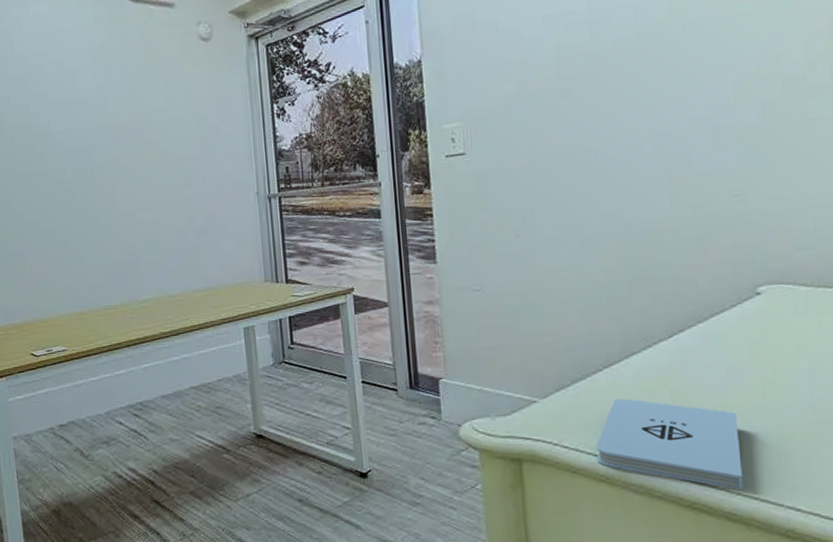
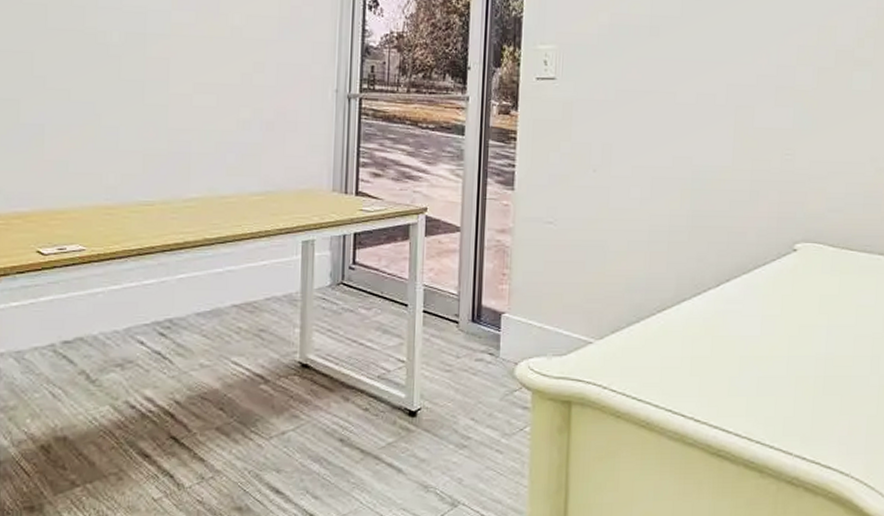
notepad: present [595,399,743,490] -> none [640,345,765,438]

